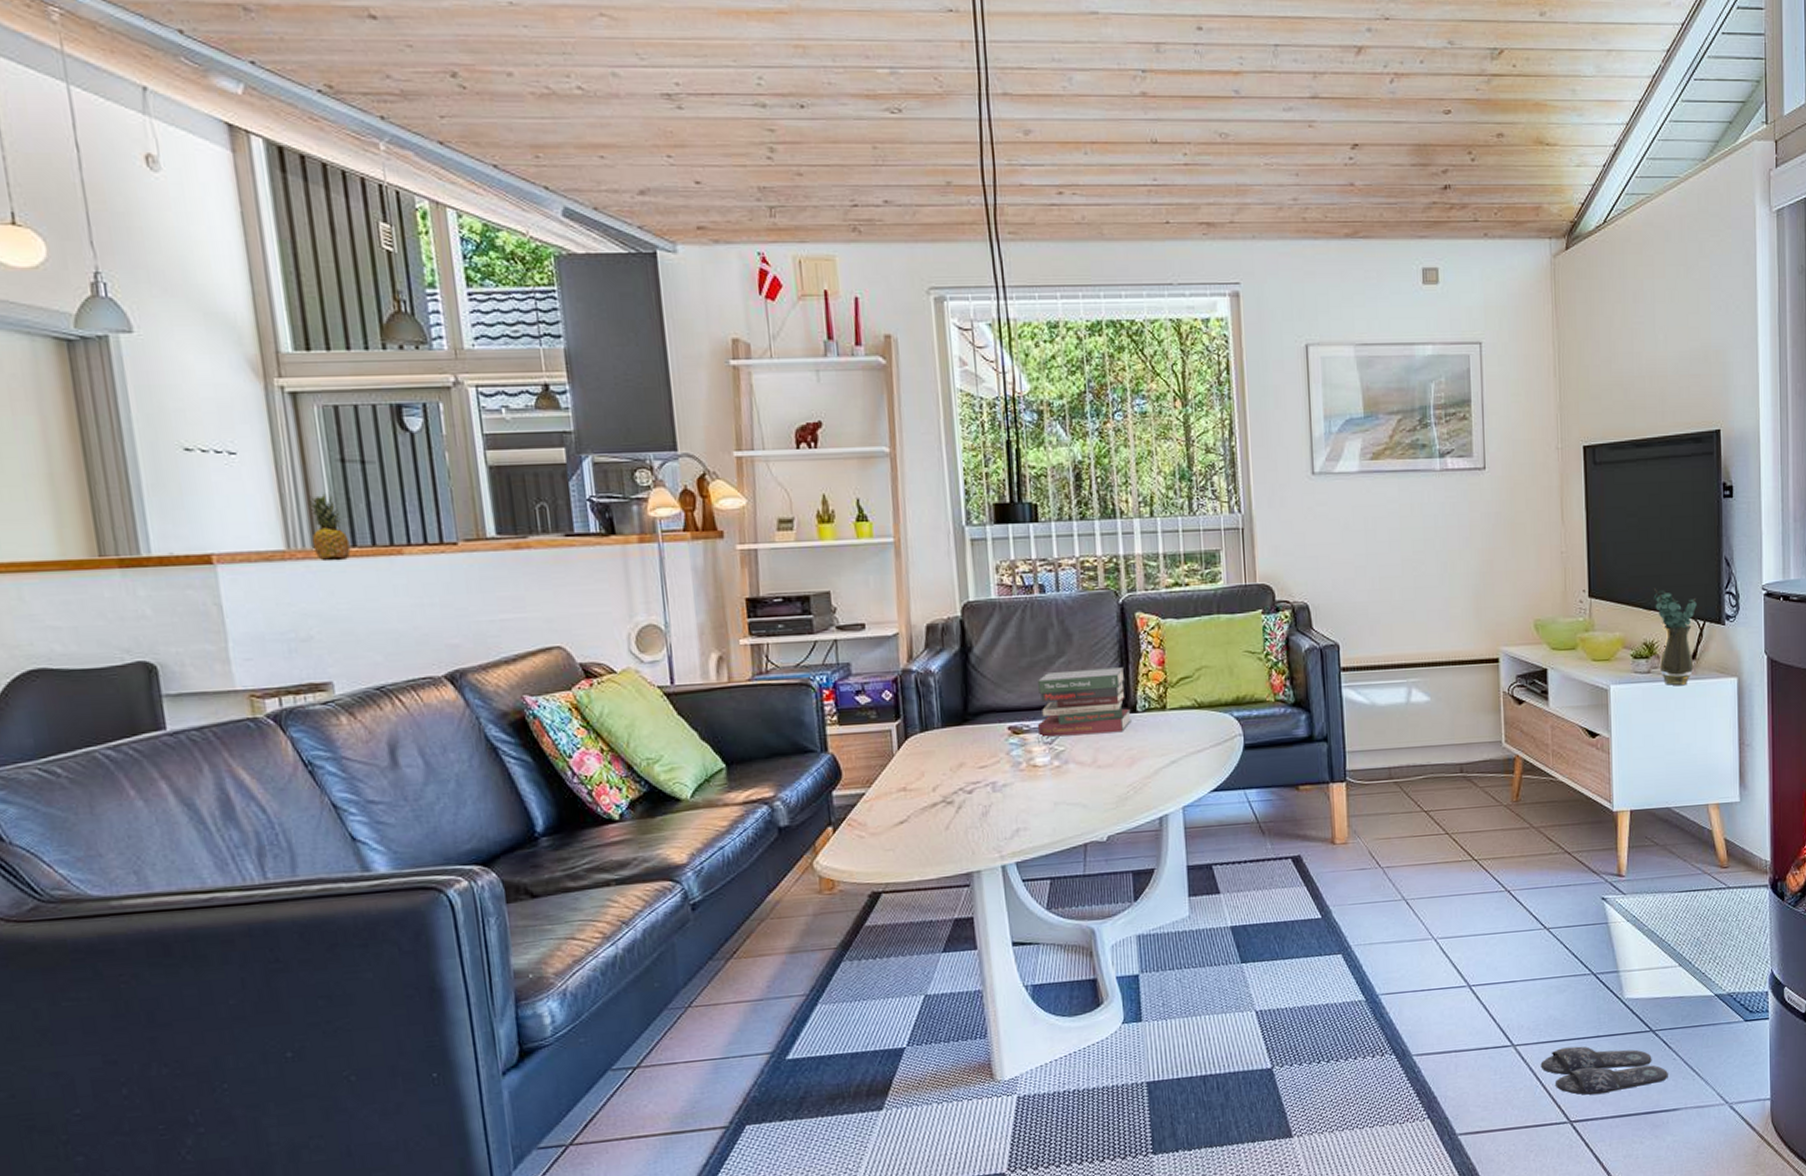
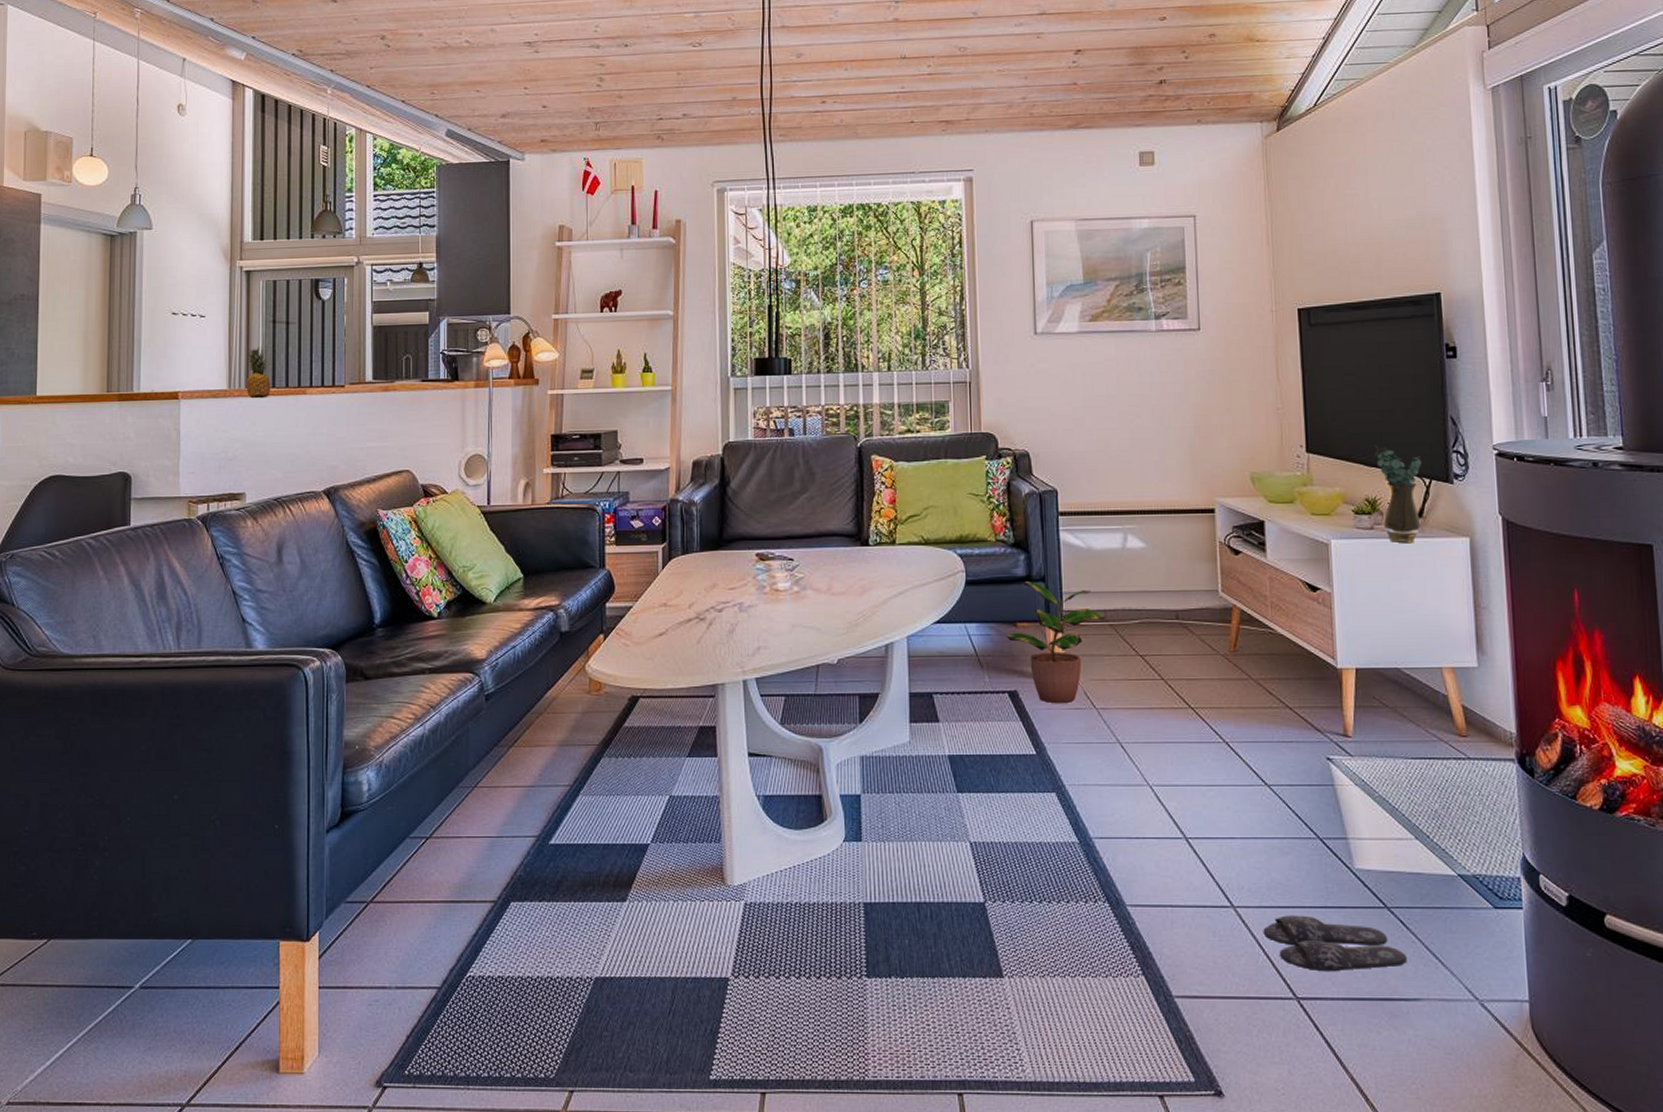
books: present [1037,667,1132,737] -> none [781,504,864,565]
potted plant: none [1287,742,1391,866] -> present [1005,581,1106,703]

